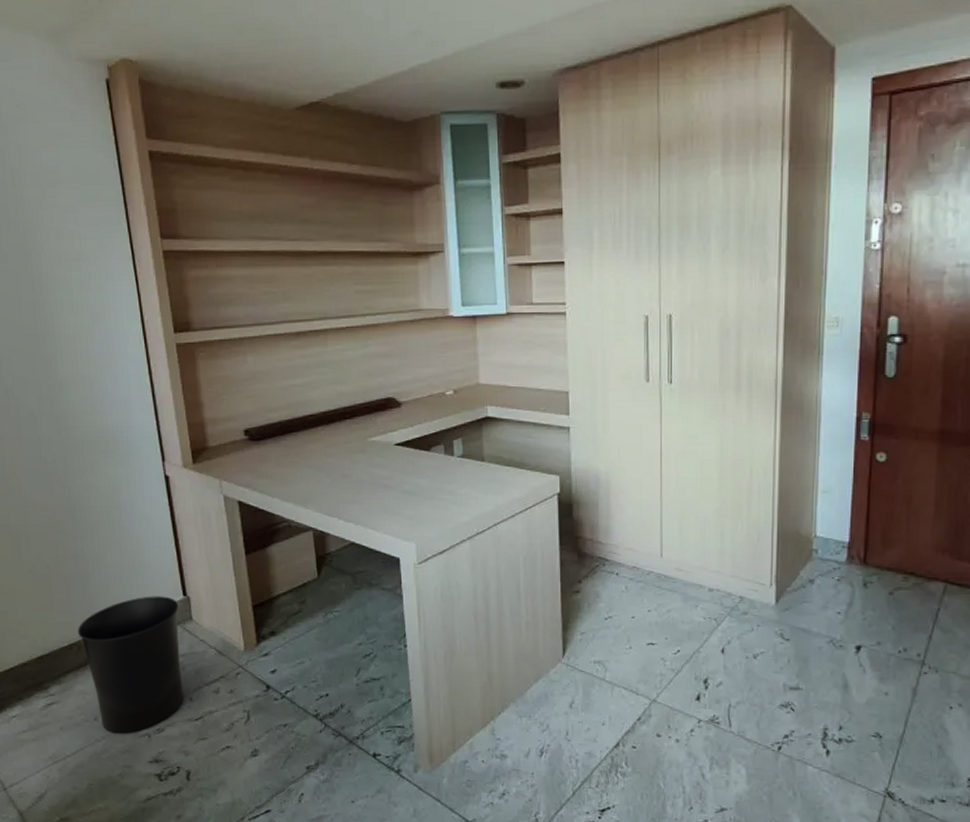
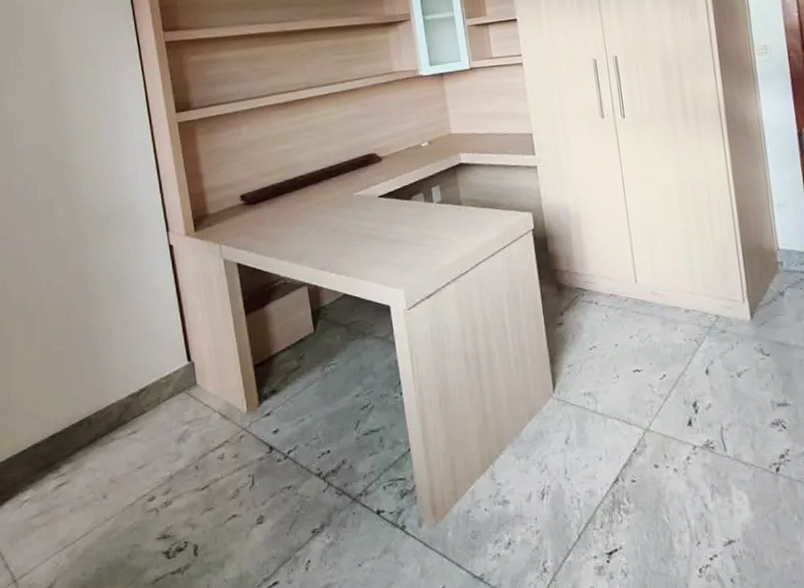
waste bin: present [78,596,184,733] -> none [88,363,190,510]

